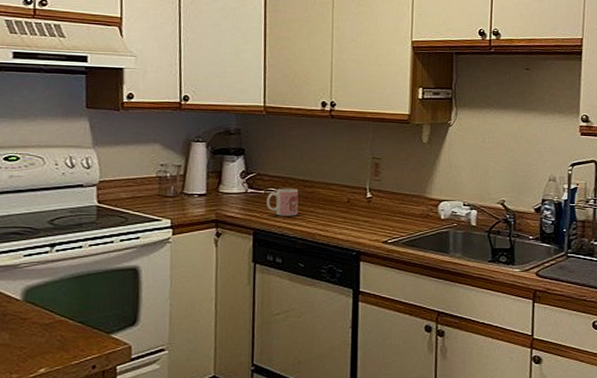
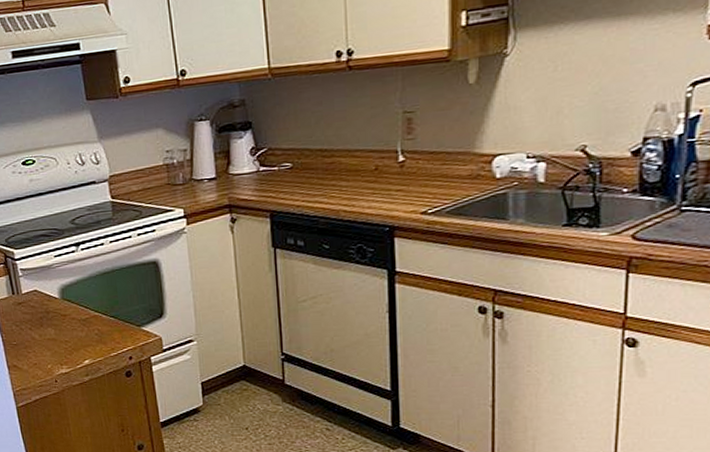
mug: present [267,188,299,216] -> none [281,160,318,194]

